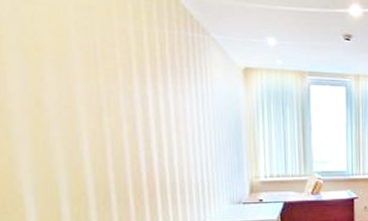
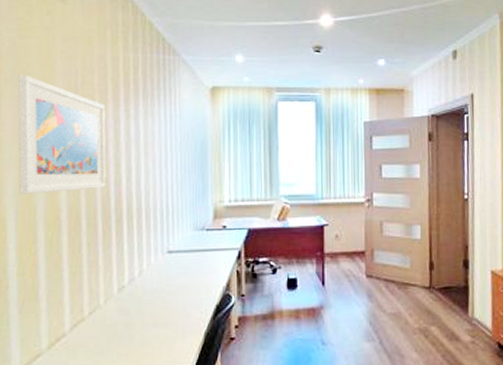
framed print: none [24,42,135,169] -> present [17,74,106,194]

